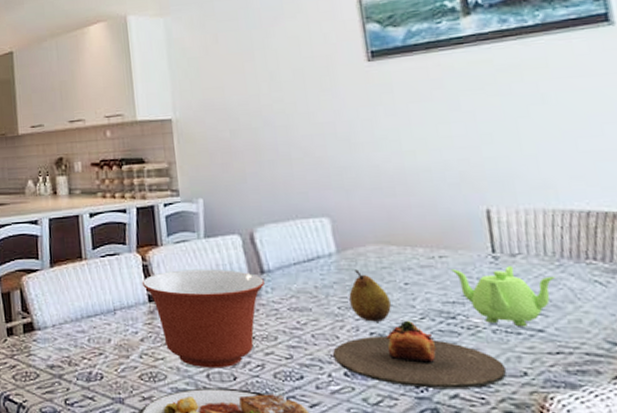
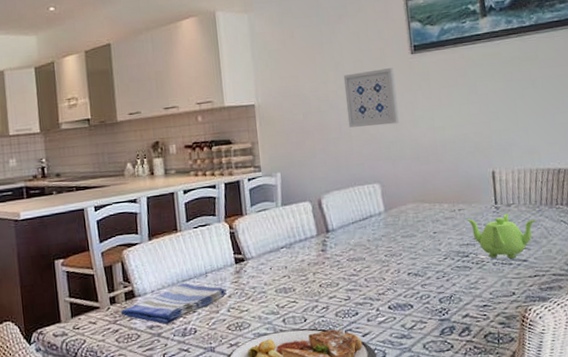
dish towel: none [18,320,139,365] -> present [121,283,227,324]
mixing bowl: present [141,269,264,369] -> none [229,231,329,315]
wall art: none [279,78,354,149] -> present [343,68,400,128]
plate: present [333,320,507,388] -> none [380,260,502,312]
fruit: present [349,269,391,322] -> none [393,224,424,265]

